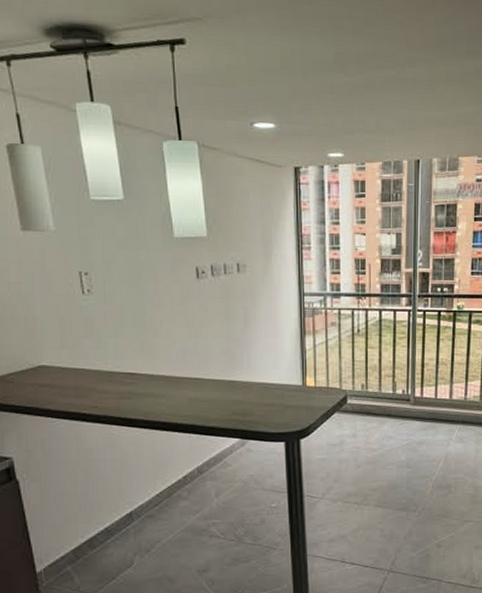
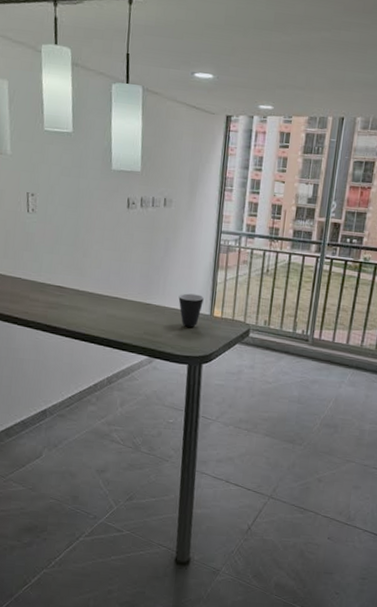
mug: none [266,364,293,401] -> present [178,293,204,328]

